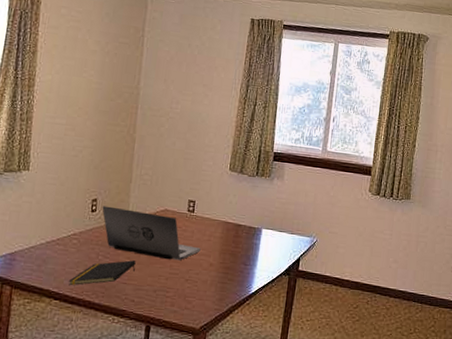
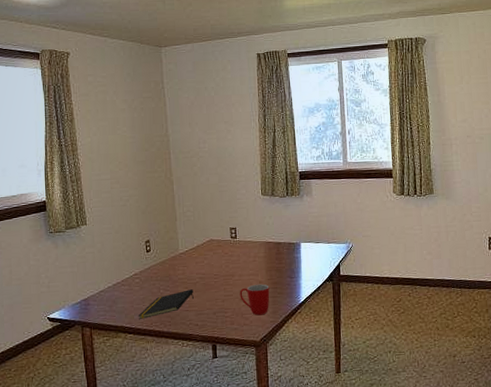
laptop: present [102,206,201,261] -> none [155,244,249,284]
mug: none [186,266,220,301] -> present [239,284,270,316]

